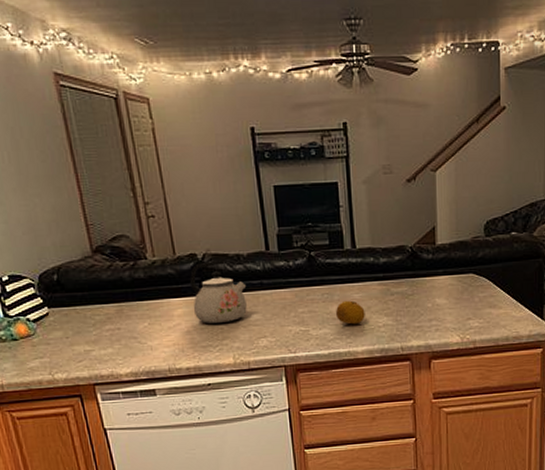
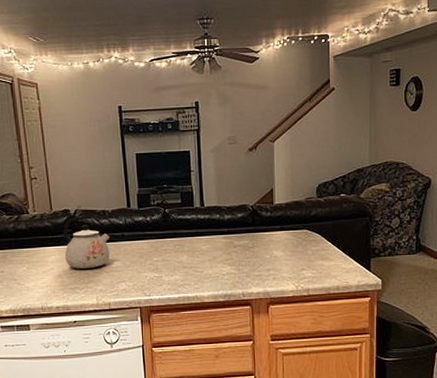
fruit: present [336,300,365,325] -> none [186,251,211,272]

